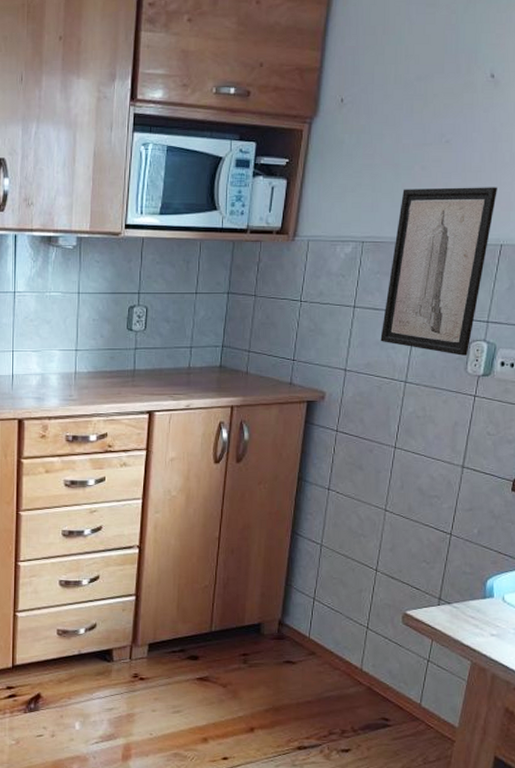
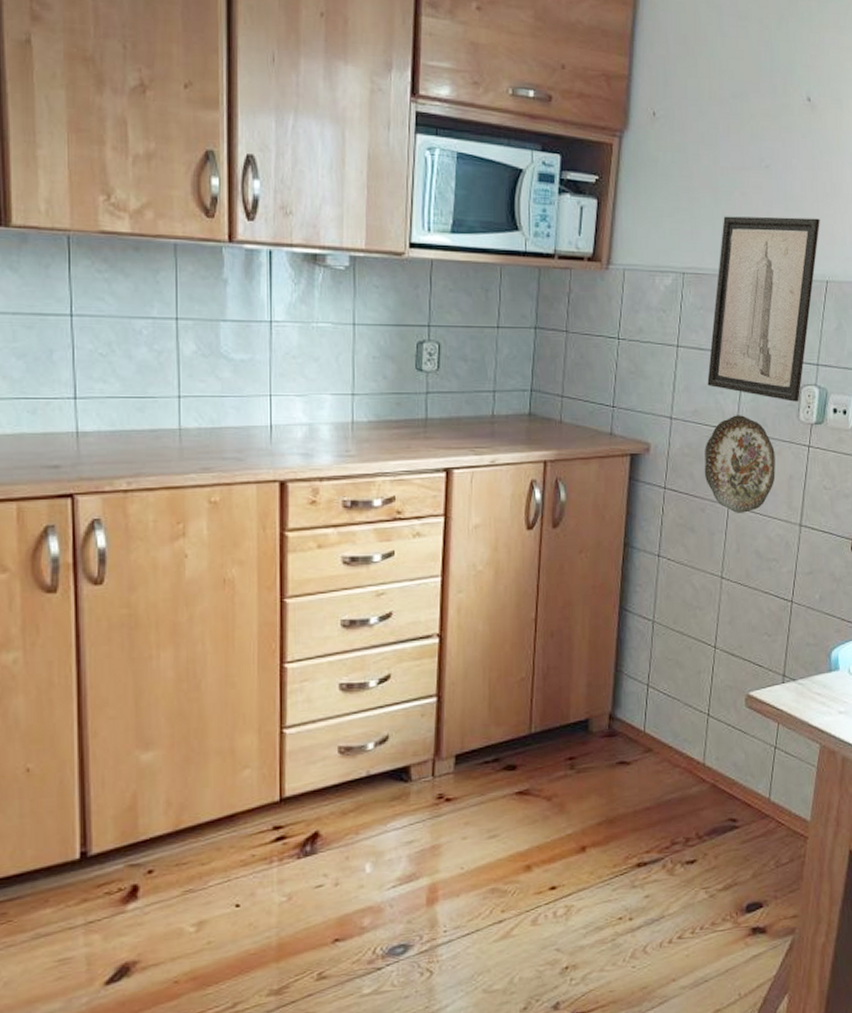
decorative plate: none [373,368,442,454] -> present [704,415,776,513]

